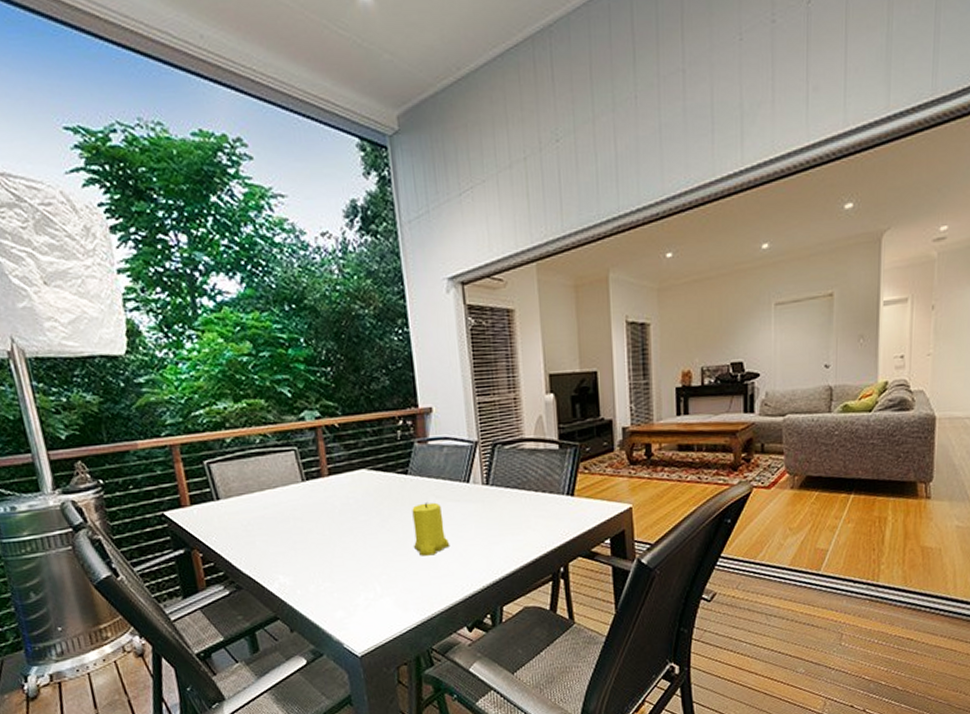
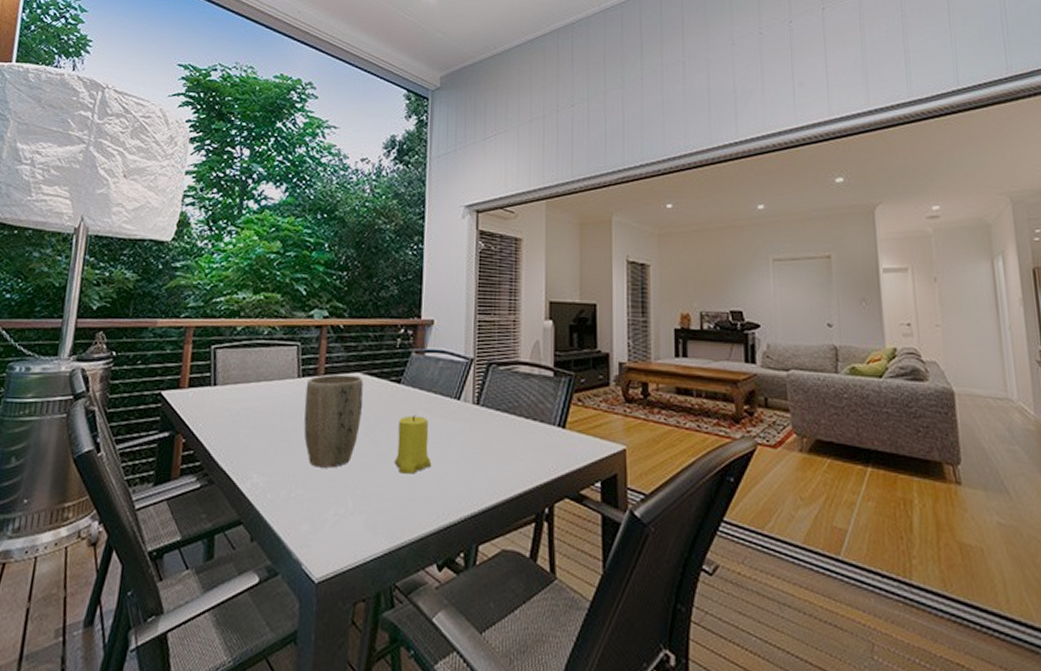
plant pot: none [312,472,375,562] -> present [303,374,364,468]

